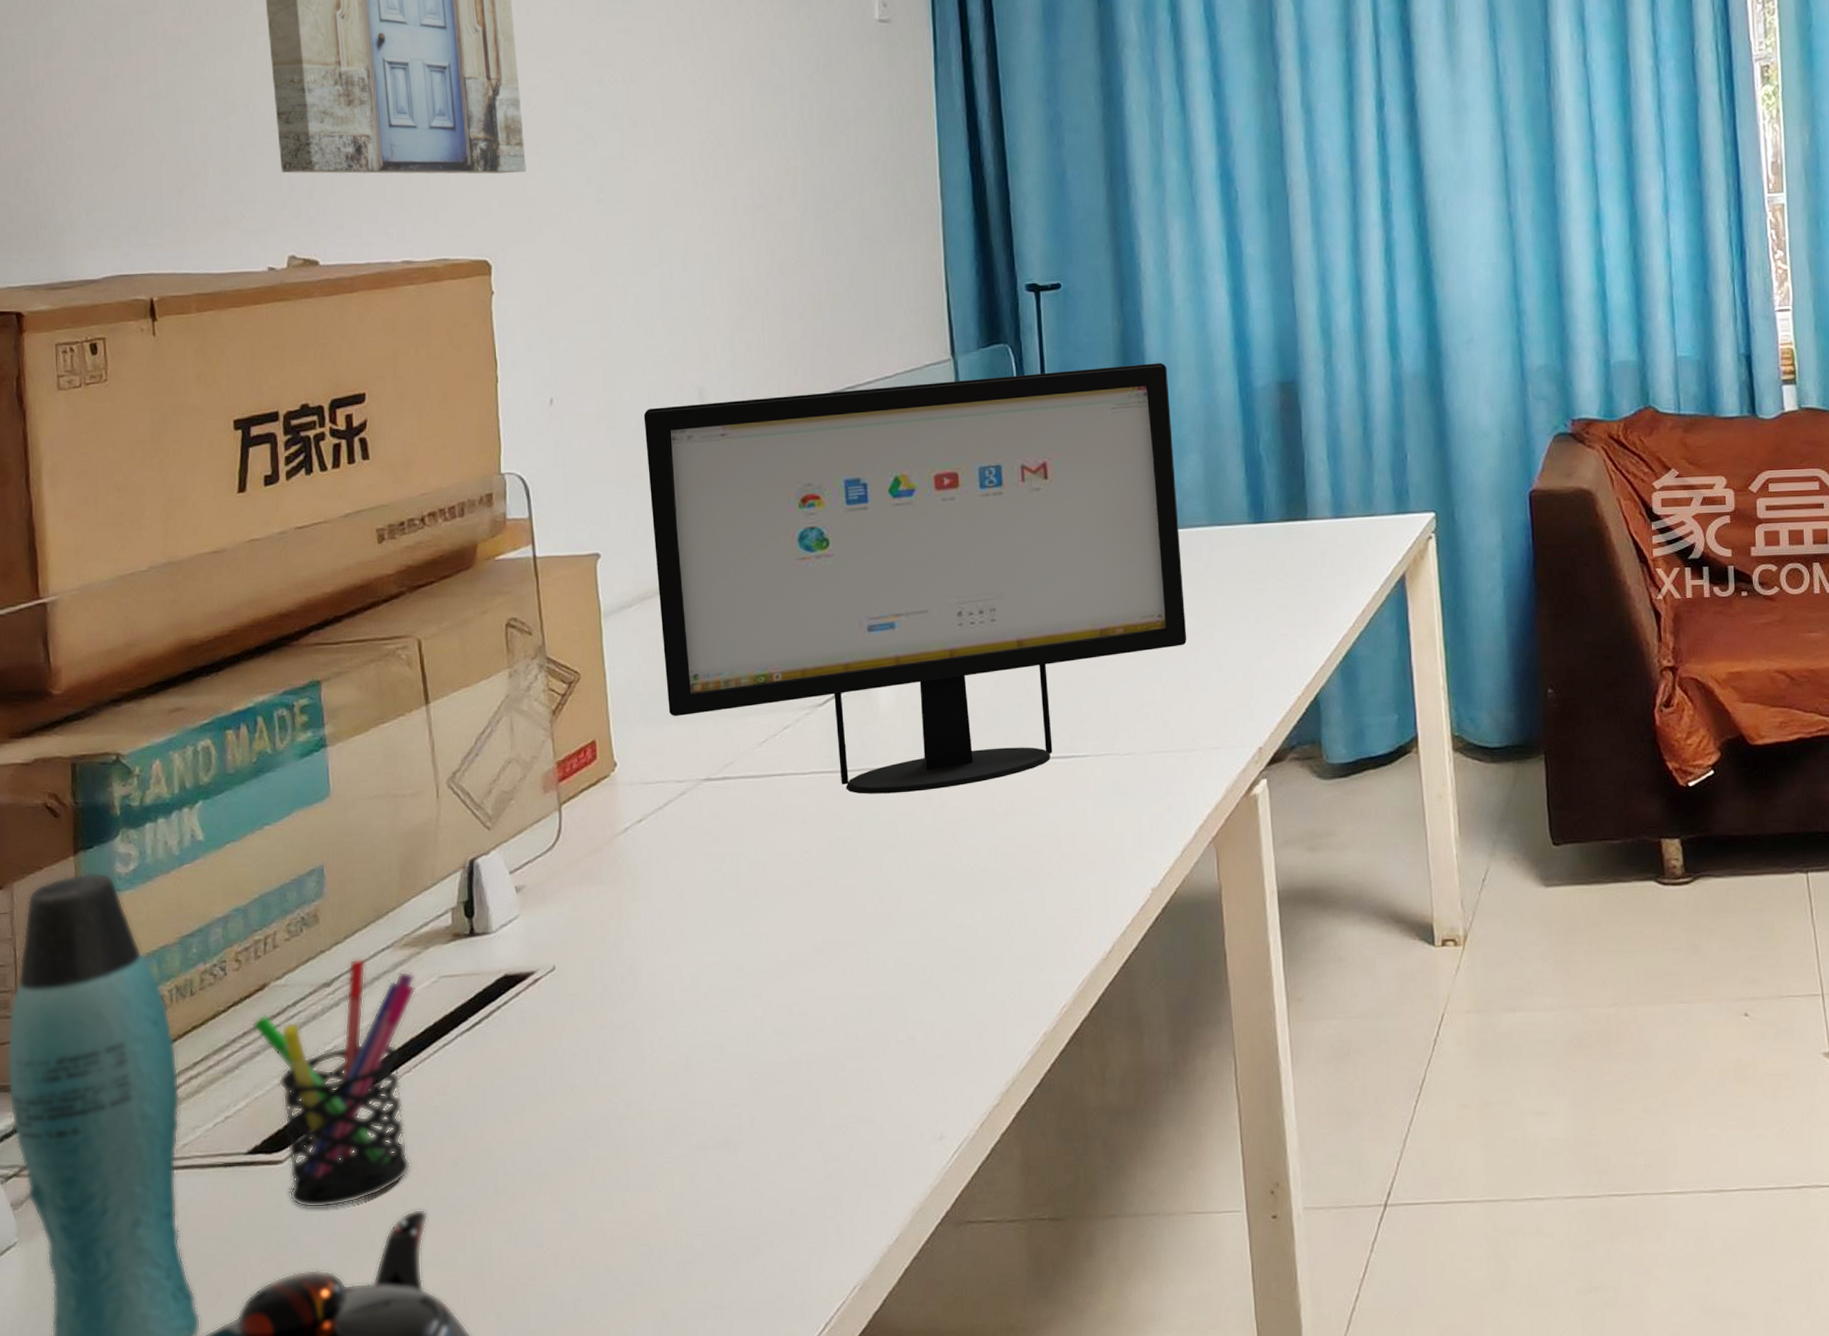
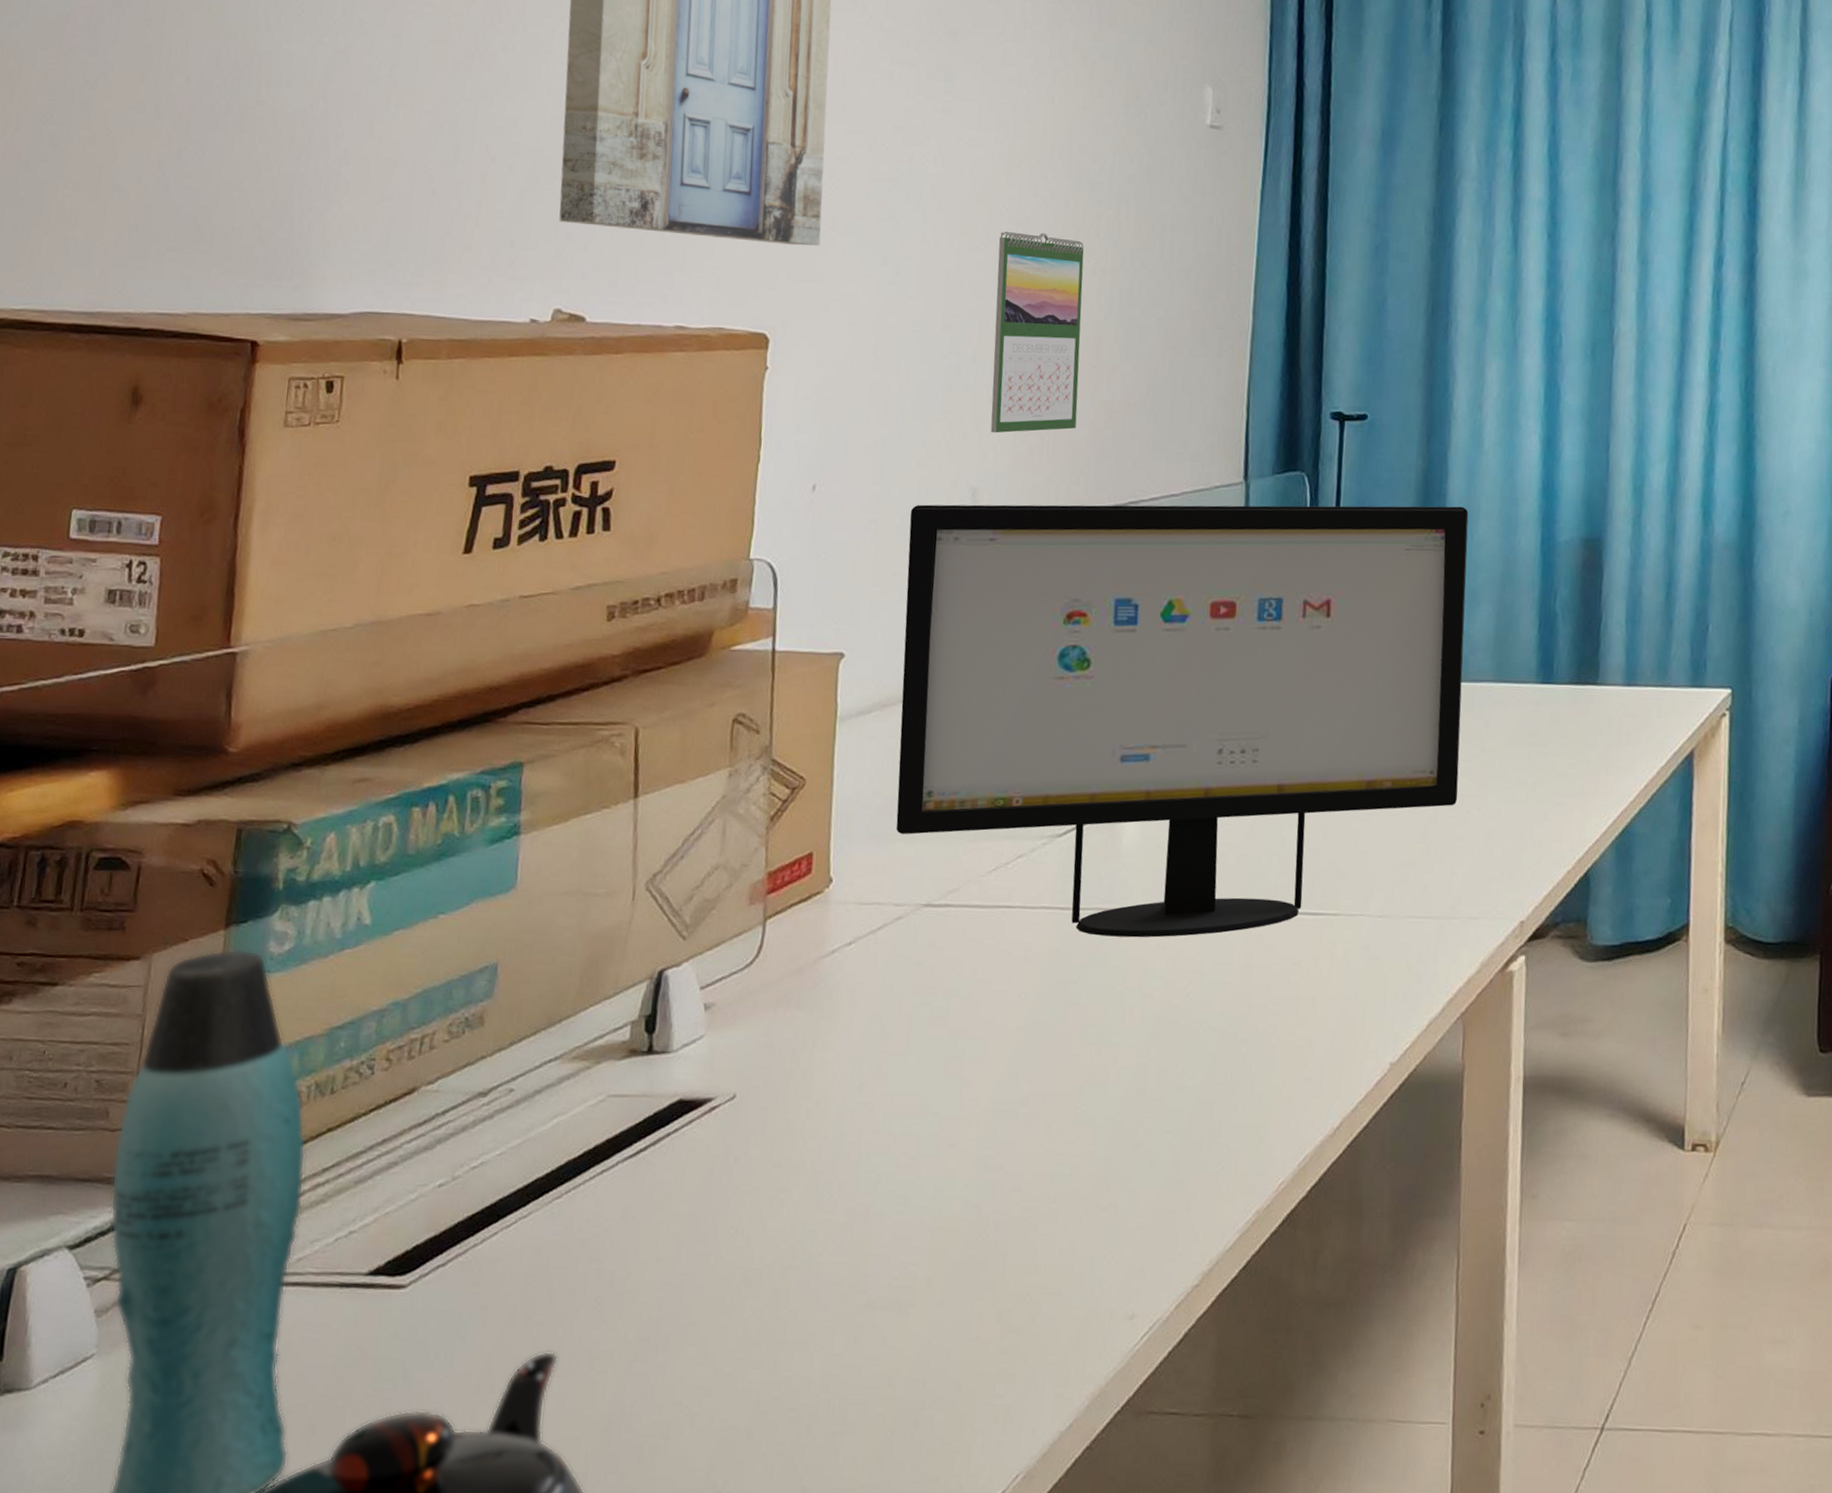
pen holder: present [253,958,417,1209] -> none [394,1068,581,1342]
calendar: none [693,138,788,335] -> present [990,231,1084,433]

